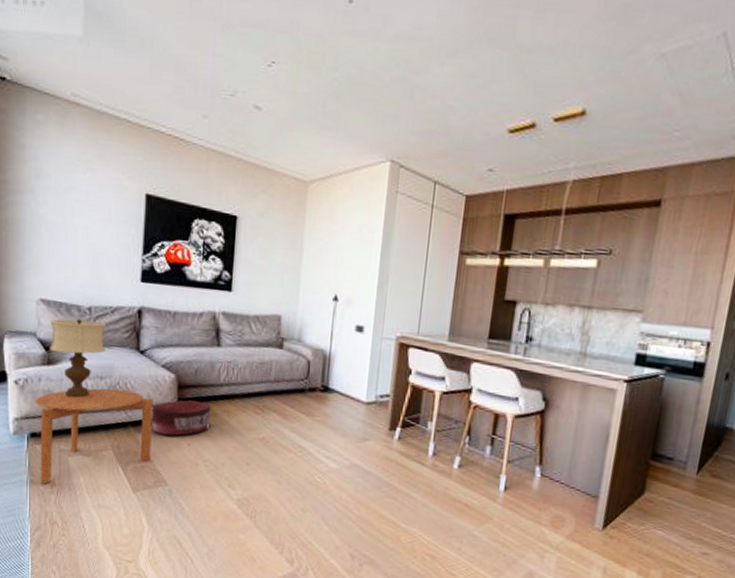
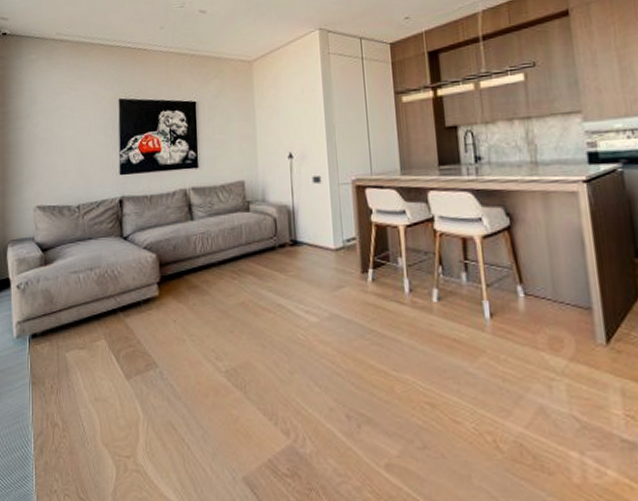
side table: present [34,388,153,484] -> none [34,277,140,385]
table lamp: present [50,318,107,398] -> none [46,218,94,293]
pouf: present [151,400,211,436] -> none [137,276,192,315]

